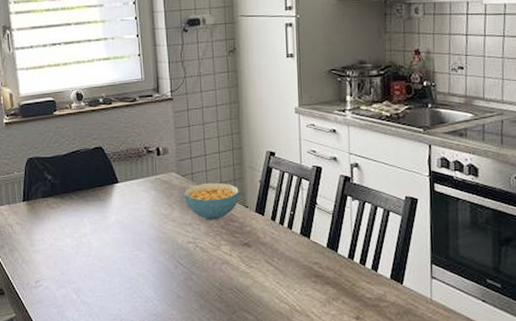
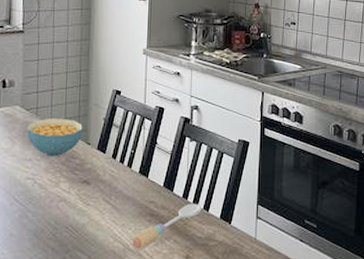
spoon: none [299,263,369,311] -> present [132,203,201,250]

